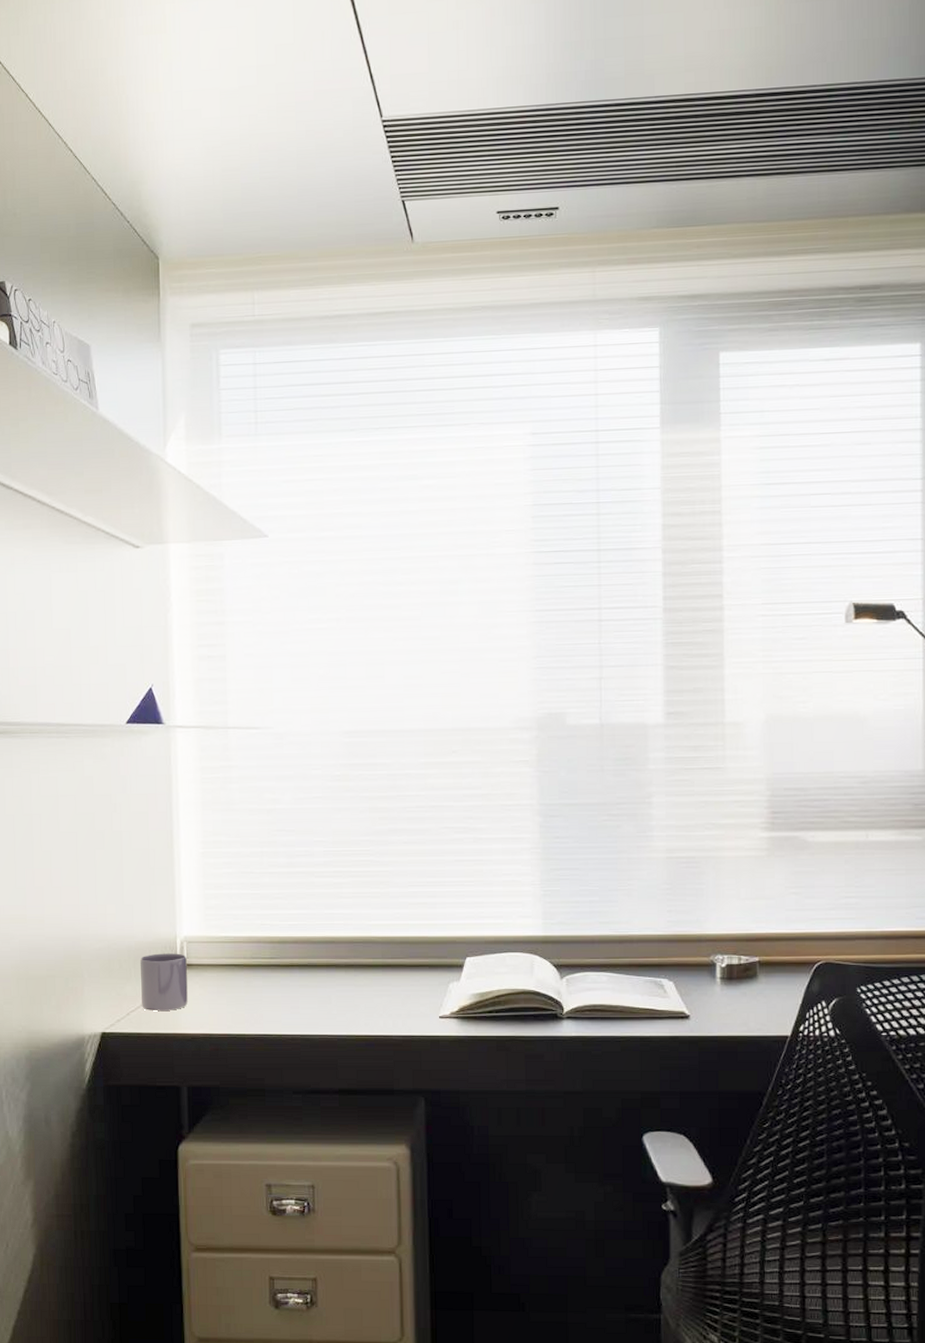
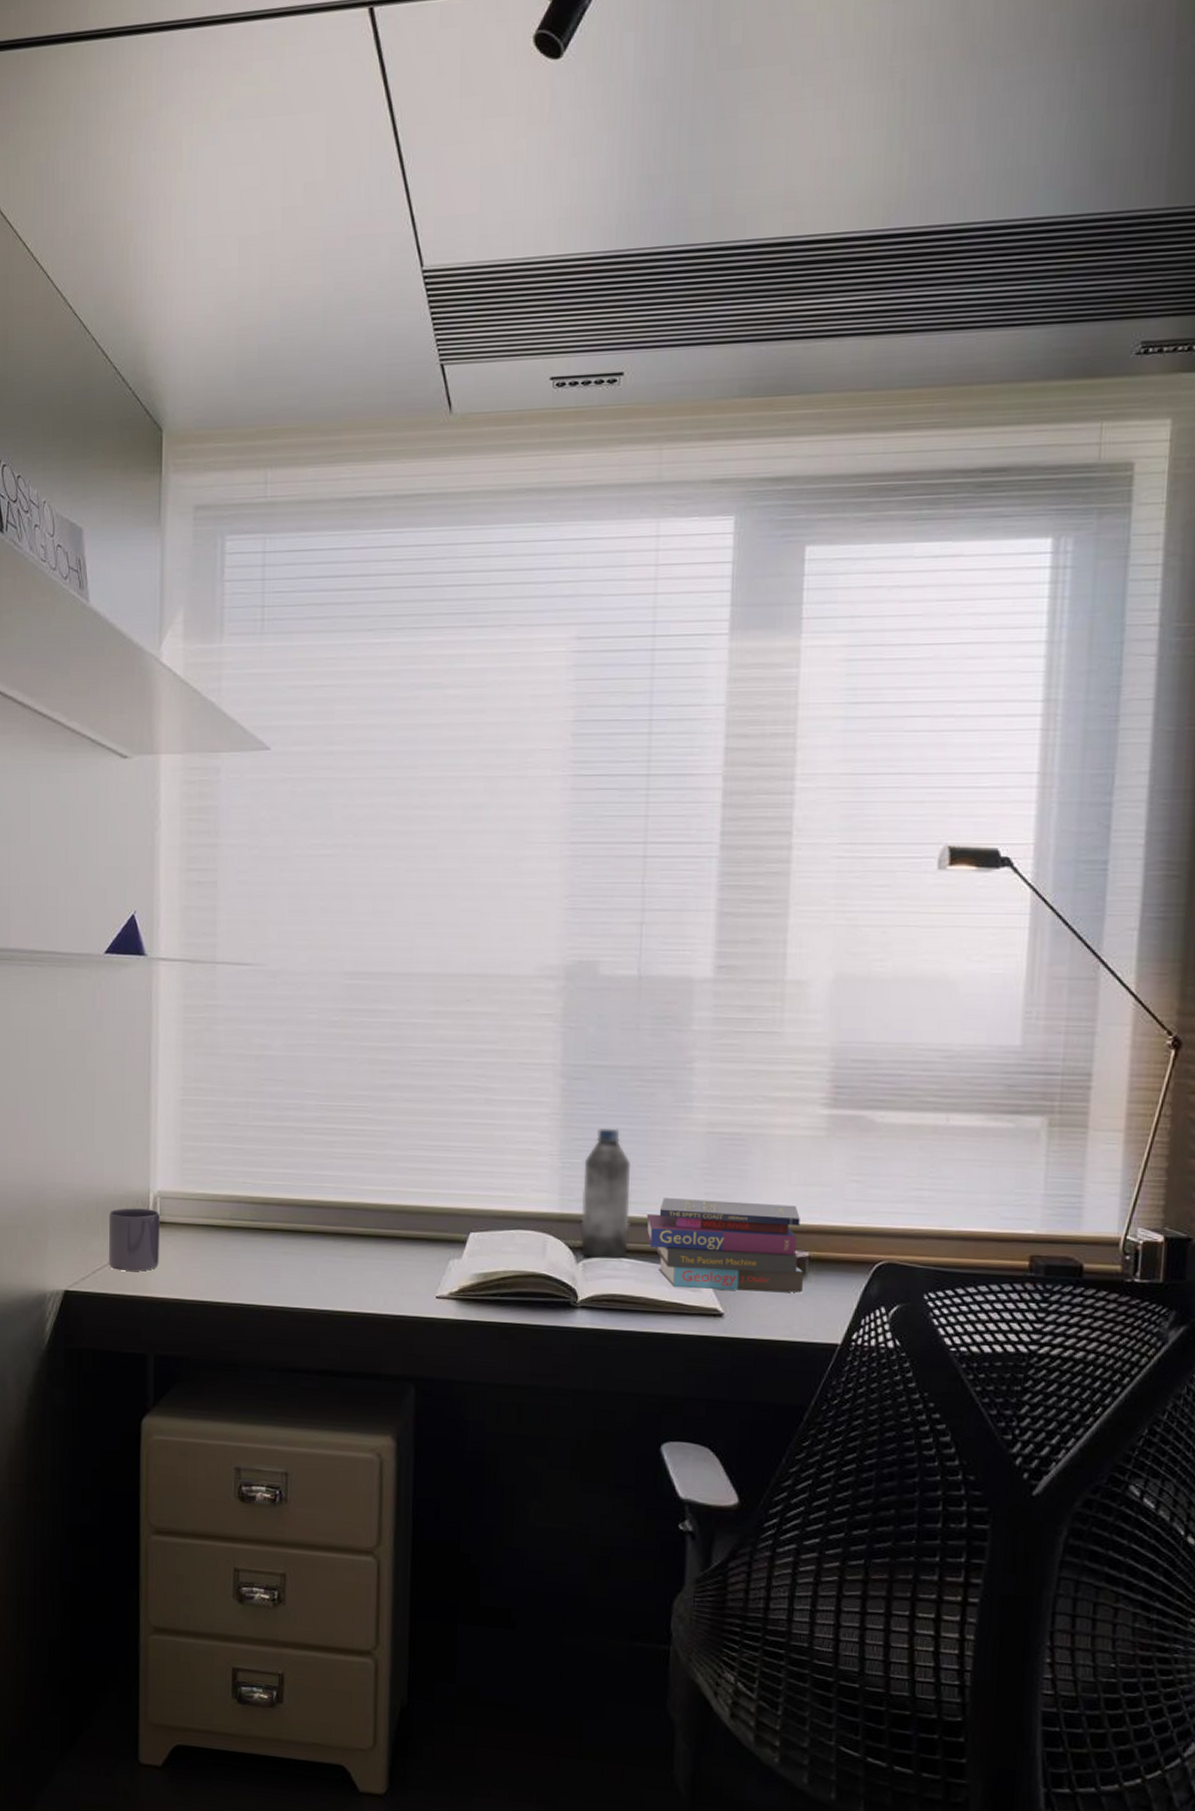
water bottle: none [562,858,605,974] -> present [581,1128,630,1260]
books: none [619,916,755,996] -> present [646,1198,803,1293]

